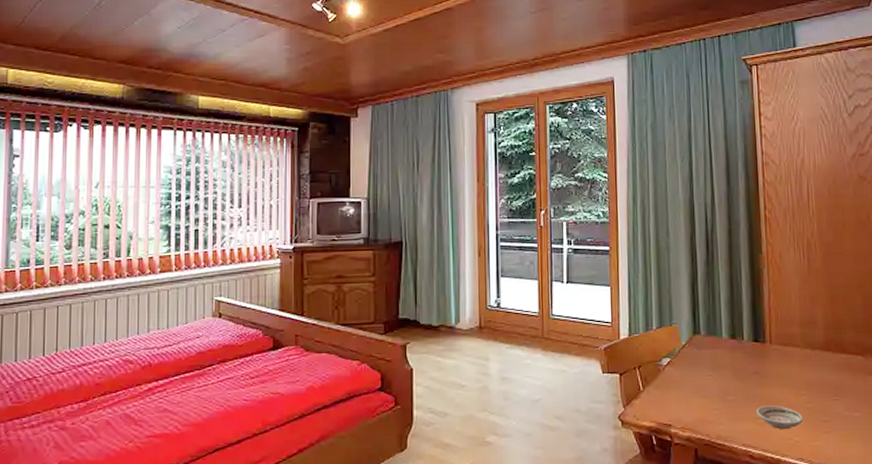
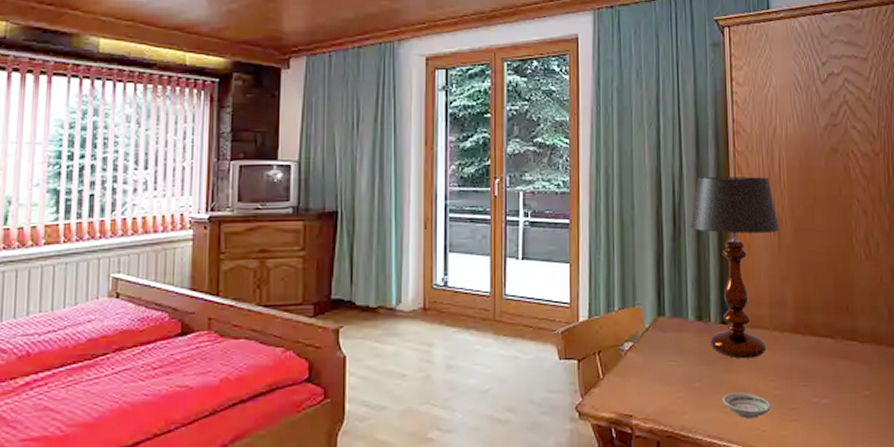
table lamp: none [722,205,810,374] -> present [690,177,780,359]

